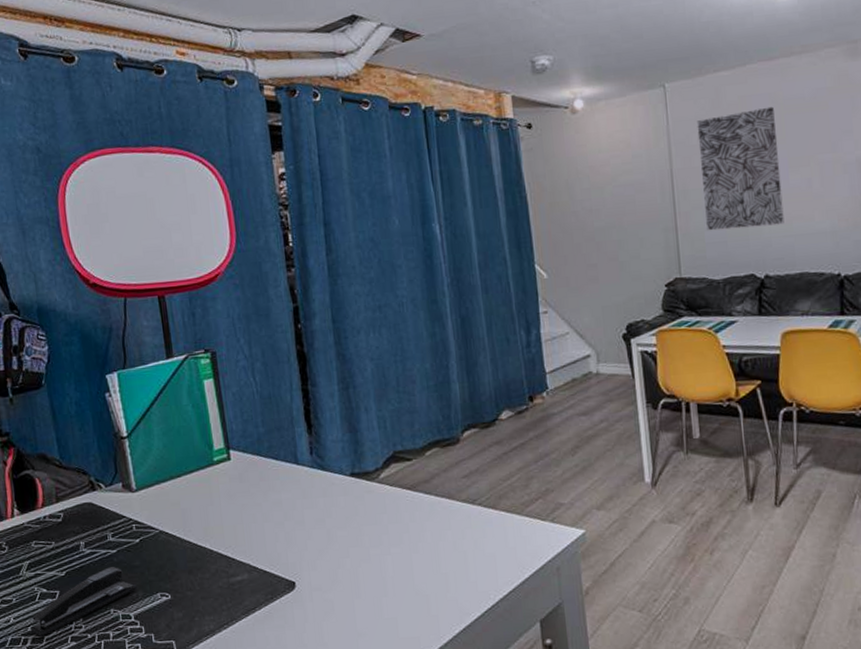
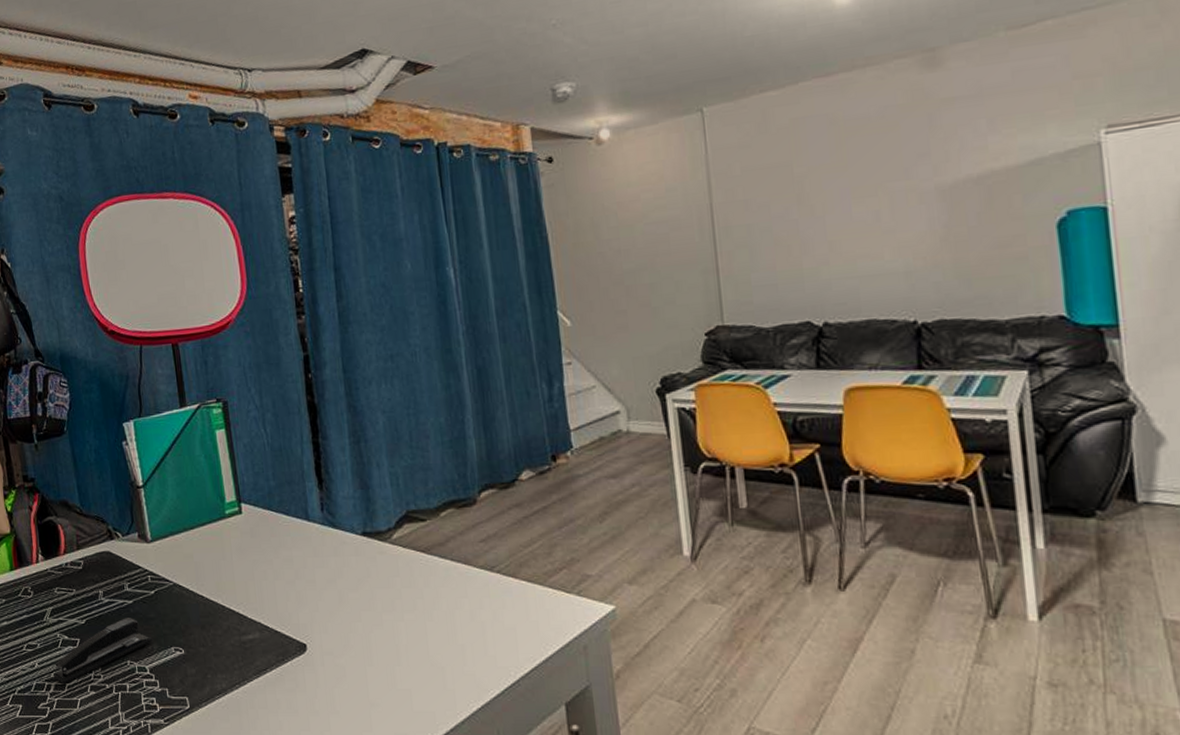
wall art: present [696,106,785,231] -> none [740,129,847,273]

